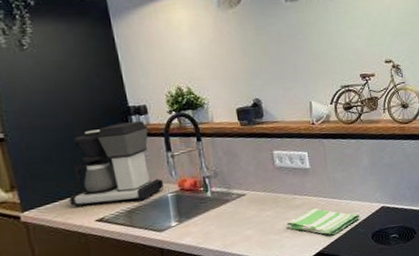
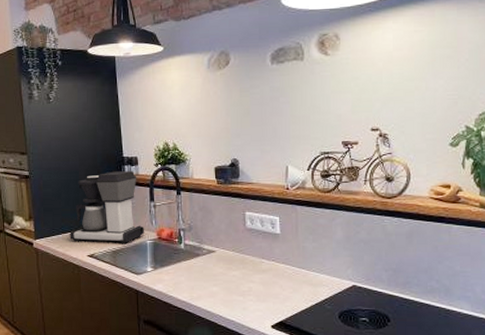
dish towel: present [286,207,360,236] -> none [251,274,328,307]

